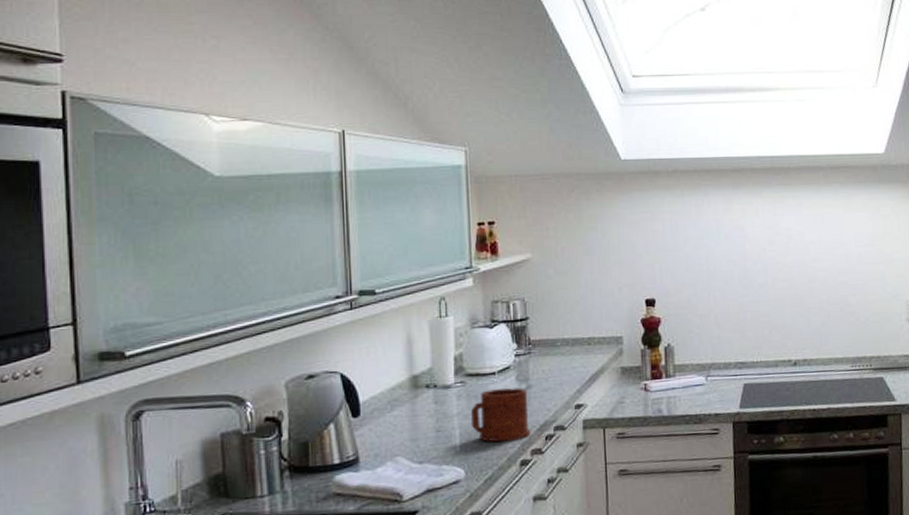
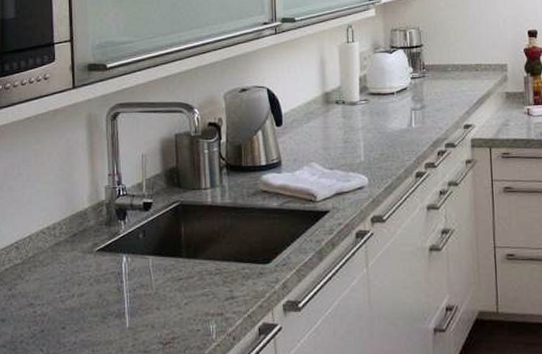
mug: present [471,388,531,442] -> none [374,107,425,155]

